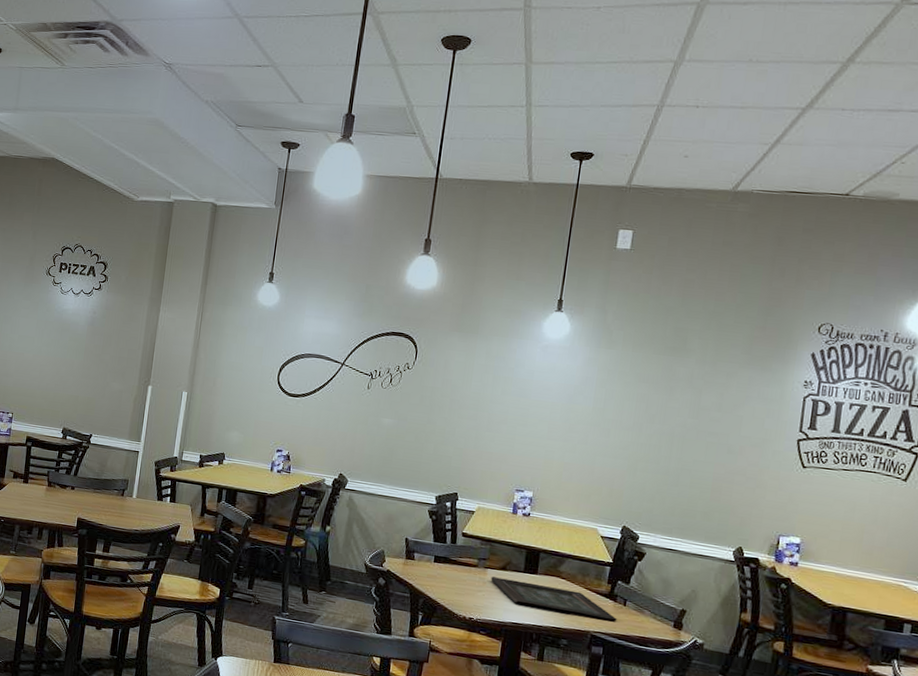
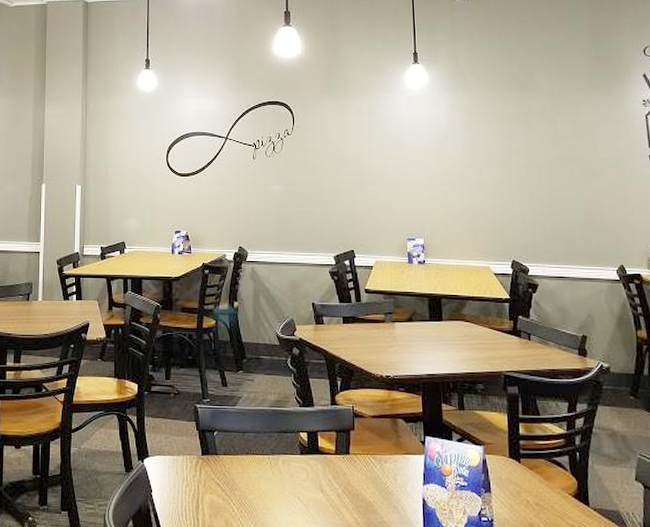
tray: present [490,576,617,622] -> none [400,330,526,358]

